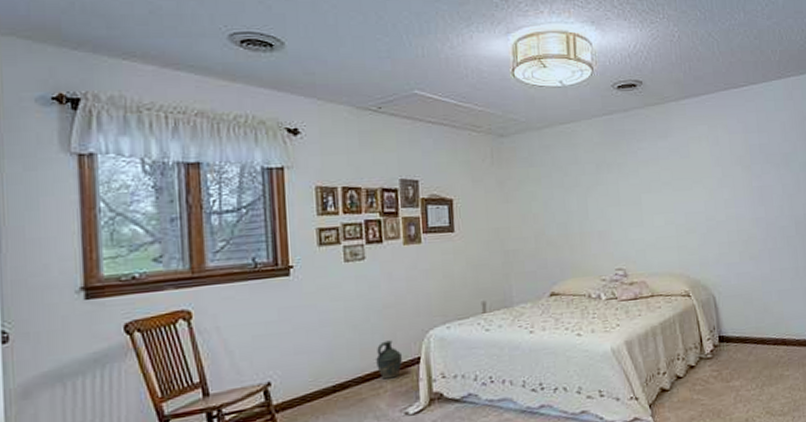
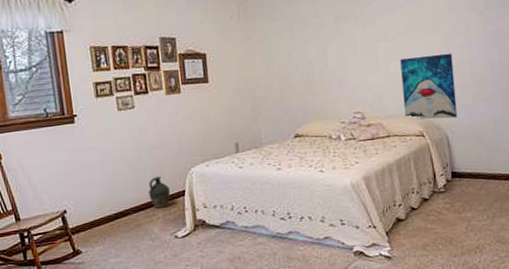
wall art: none [665,207,725,278] -> present [400,53,458,120]

